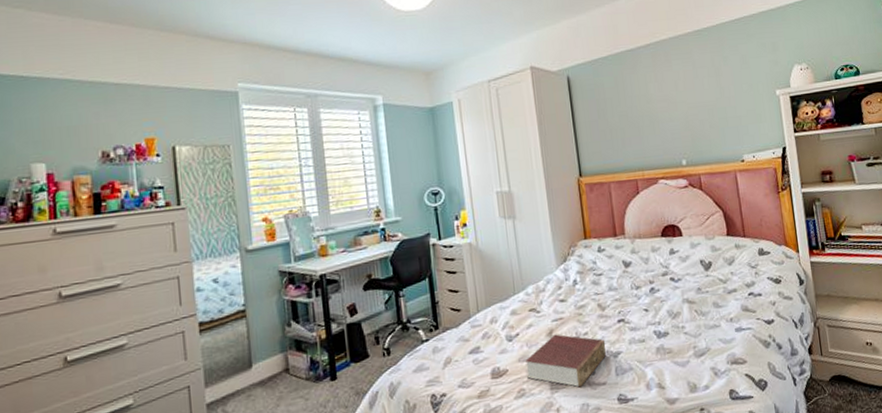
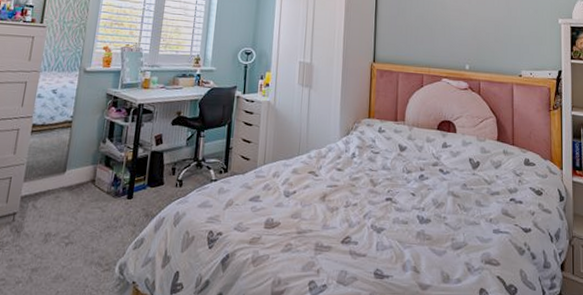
book: present [525,334,607,388] -> none [296,199,372,254]

